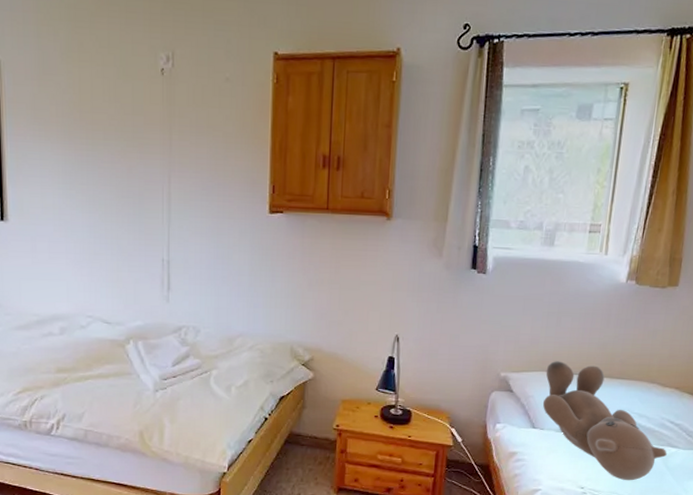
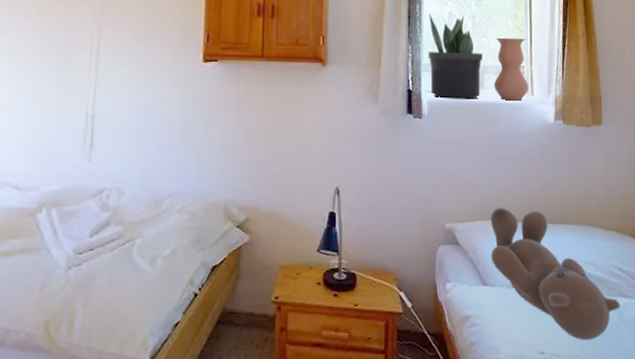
planter: none [497,167,557,258] -> present [428,13,483,100]
vase: none [565,193,607,260] -> present [493,37,529,101]

